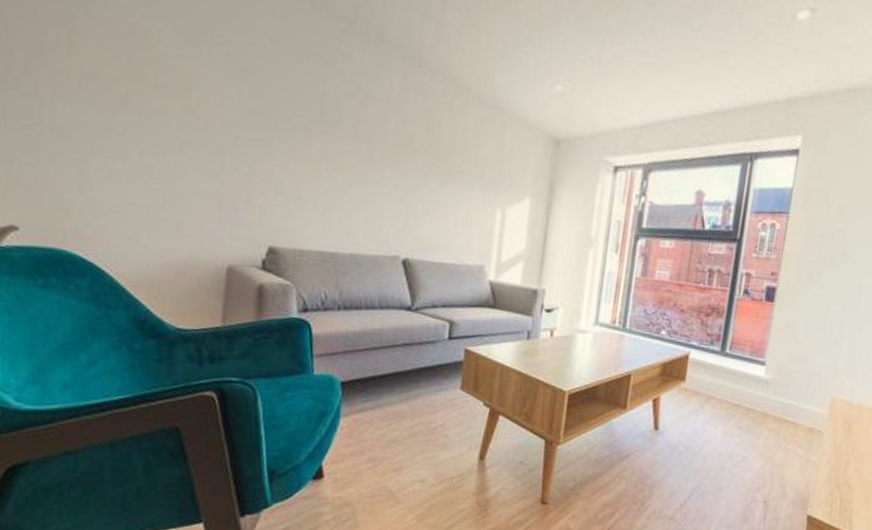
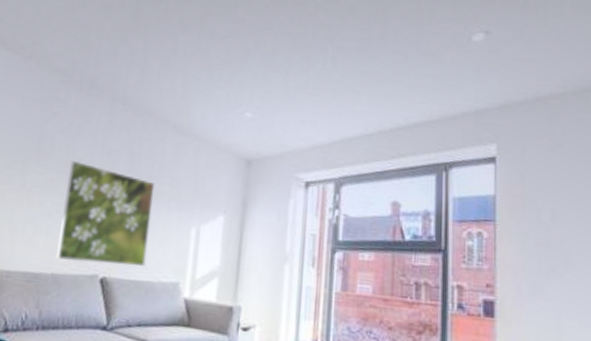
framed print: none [353,129,458,249] -> present [56,160,155,267]

